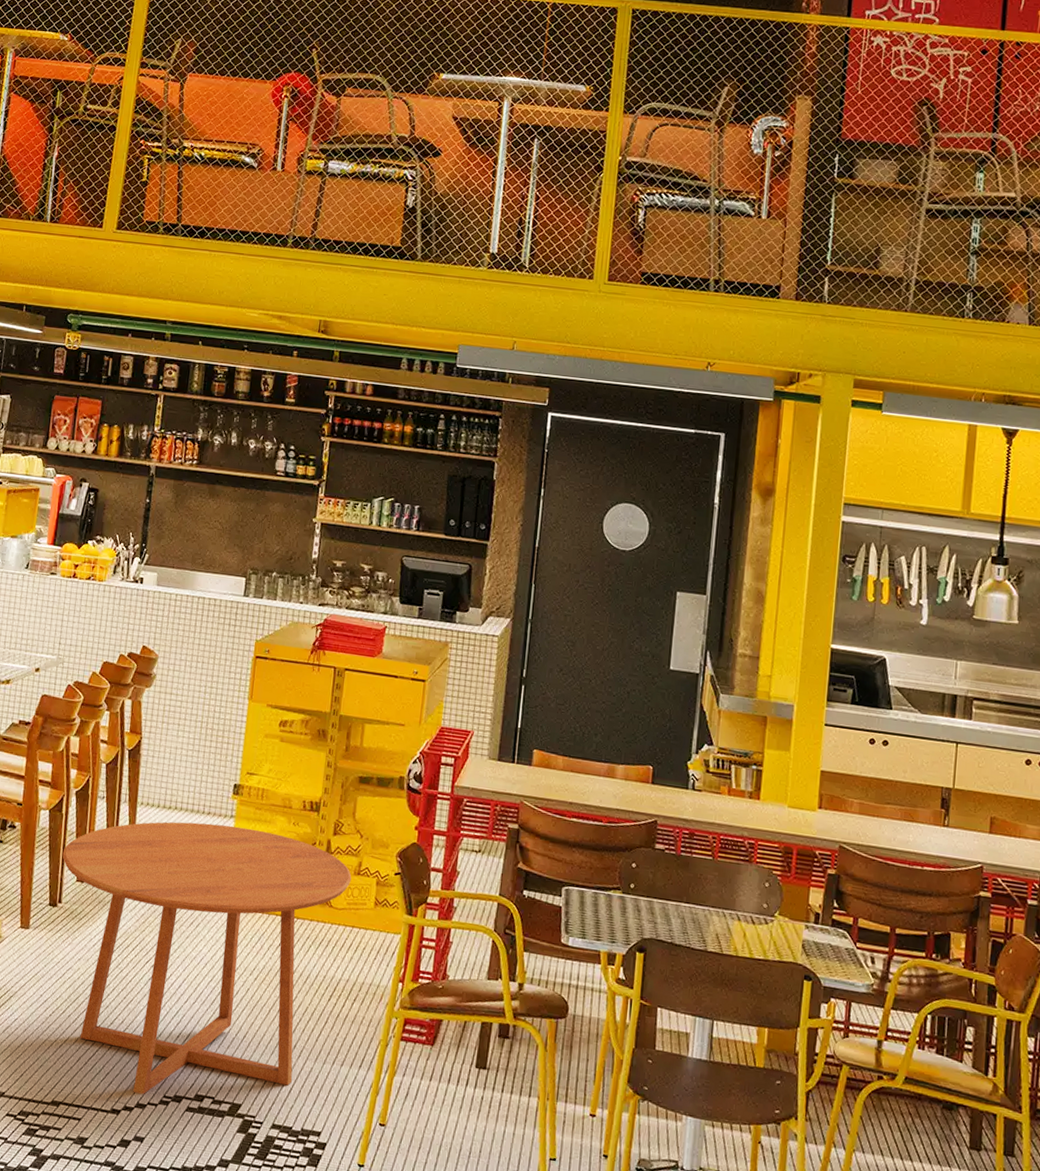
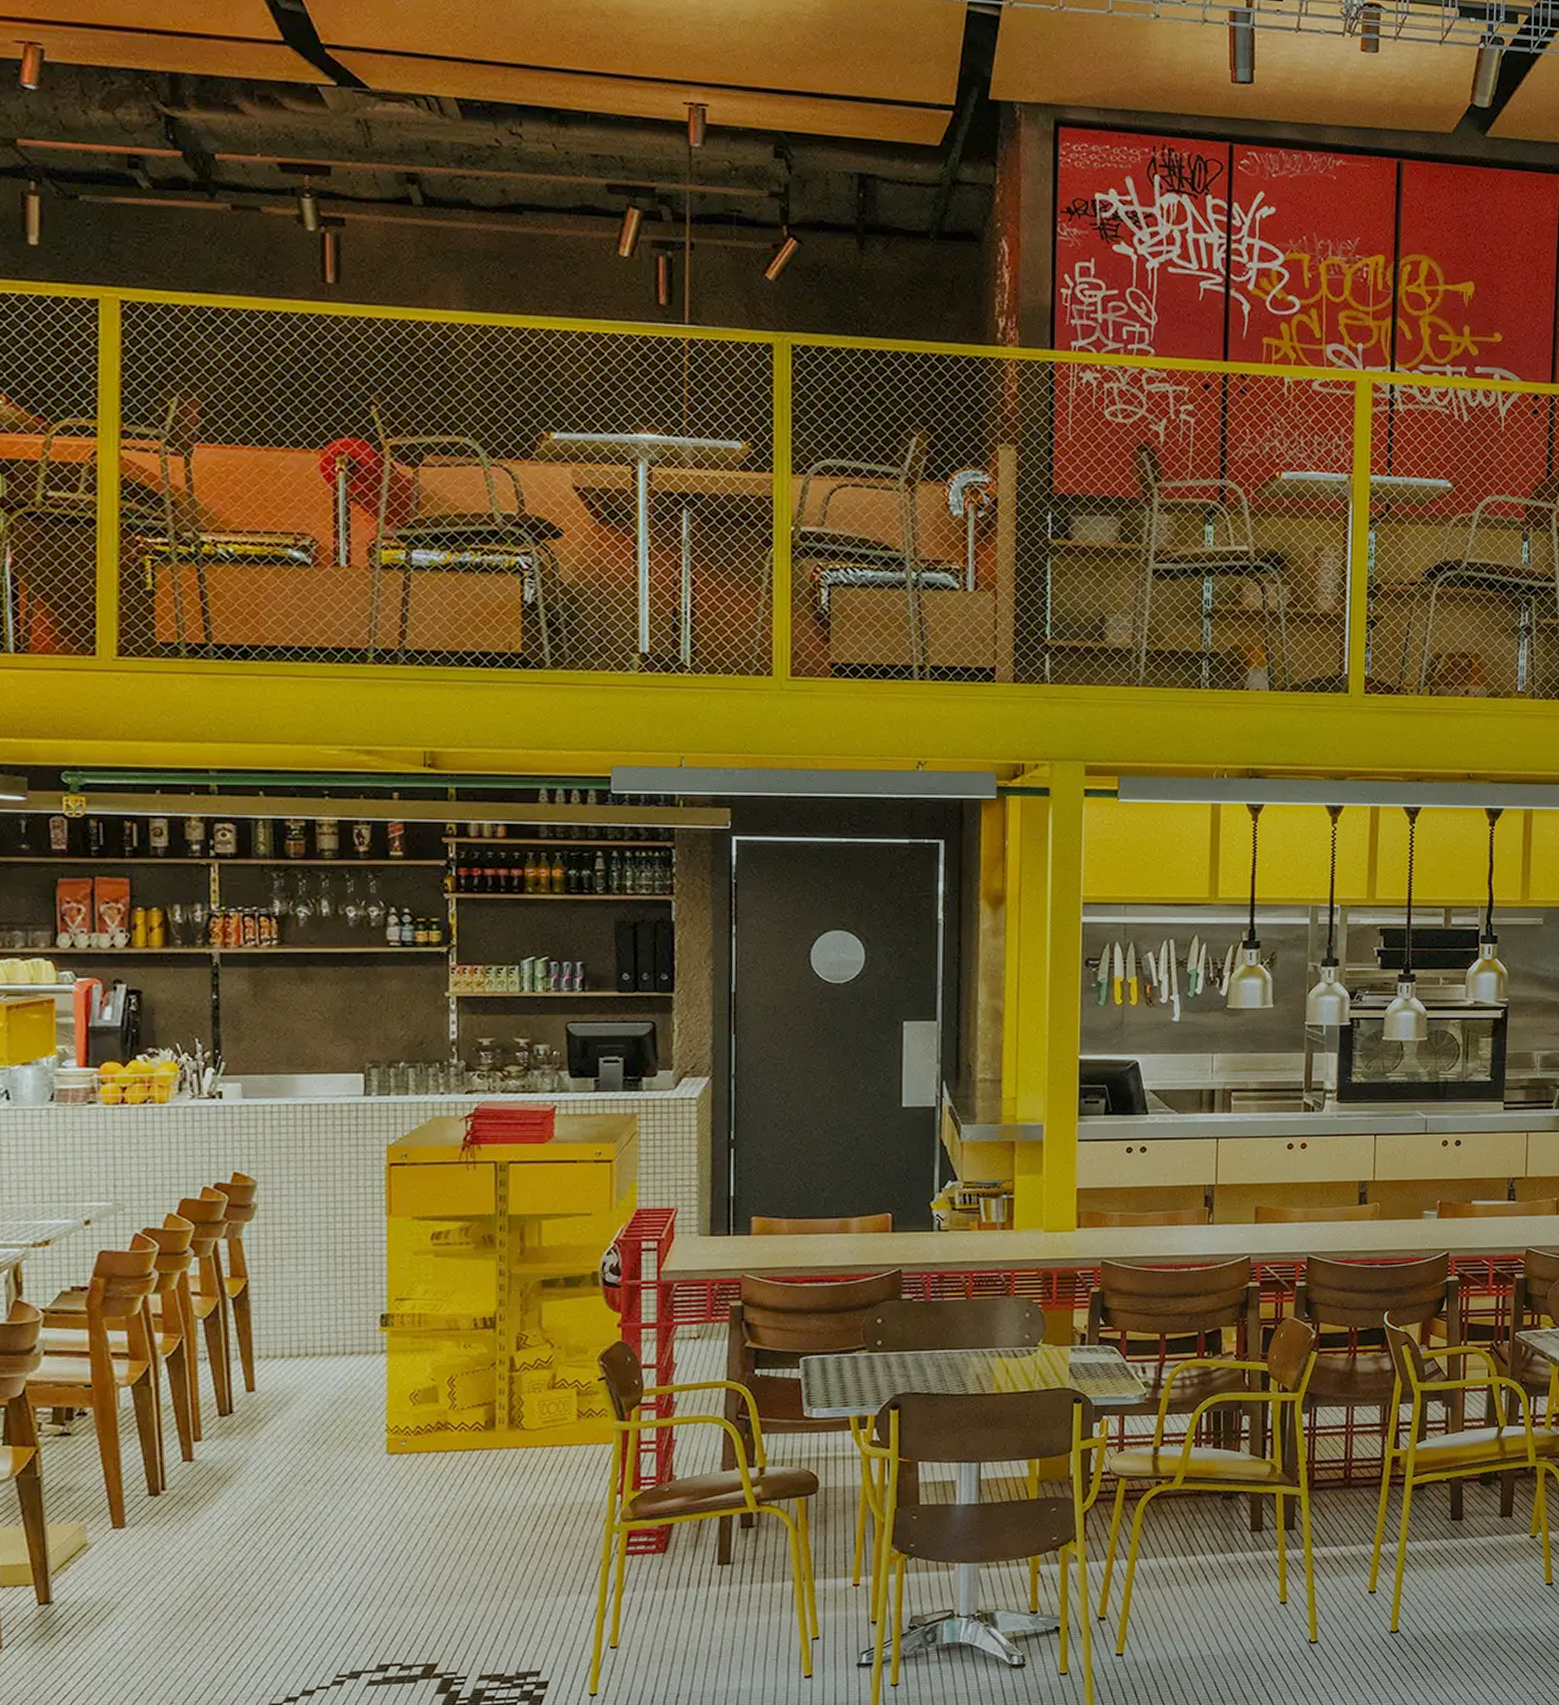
dining table: present [62,821,352,1094] -> none [158,1361,545,1680]

